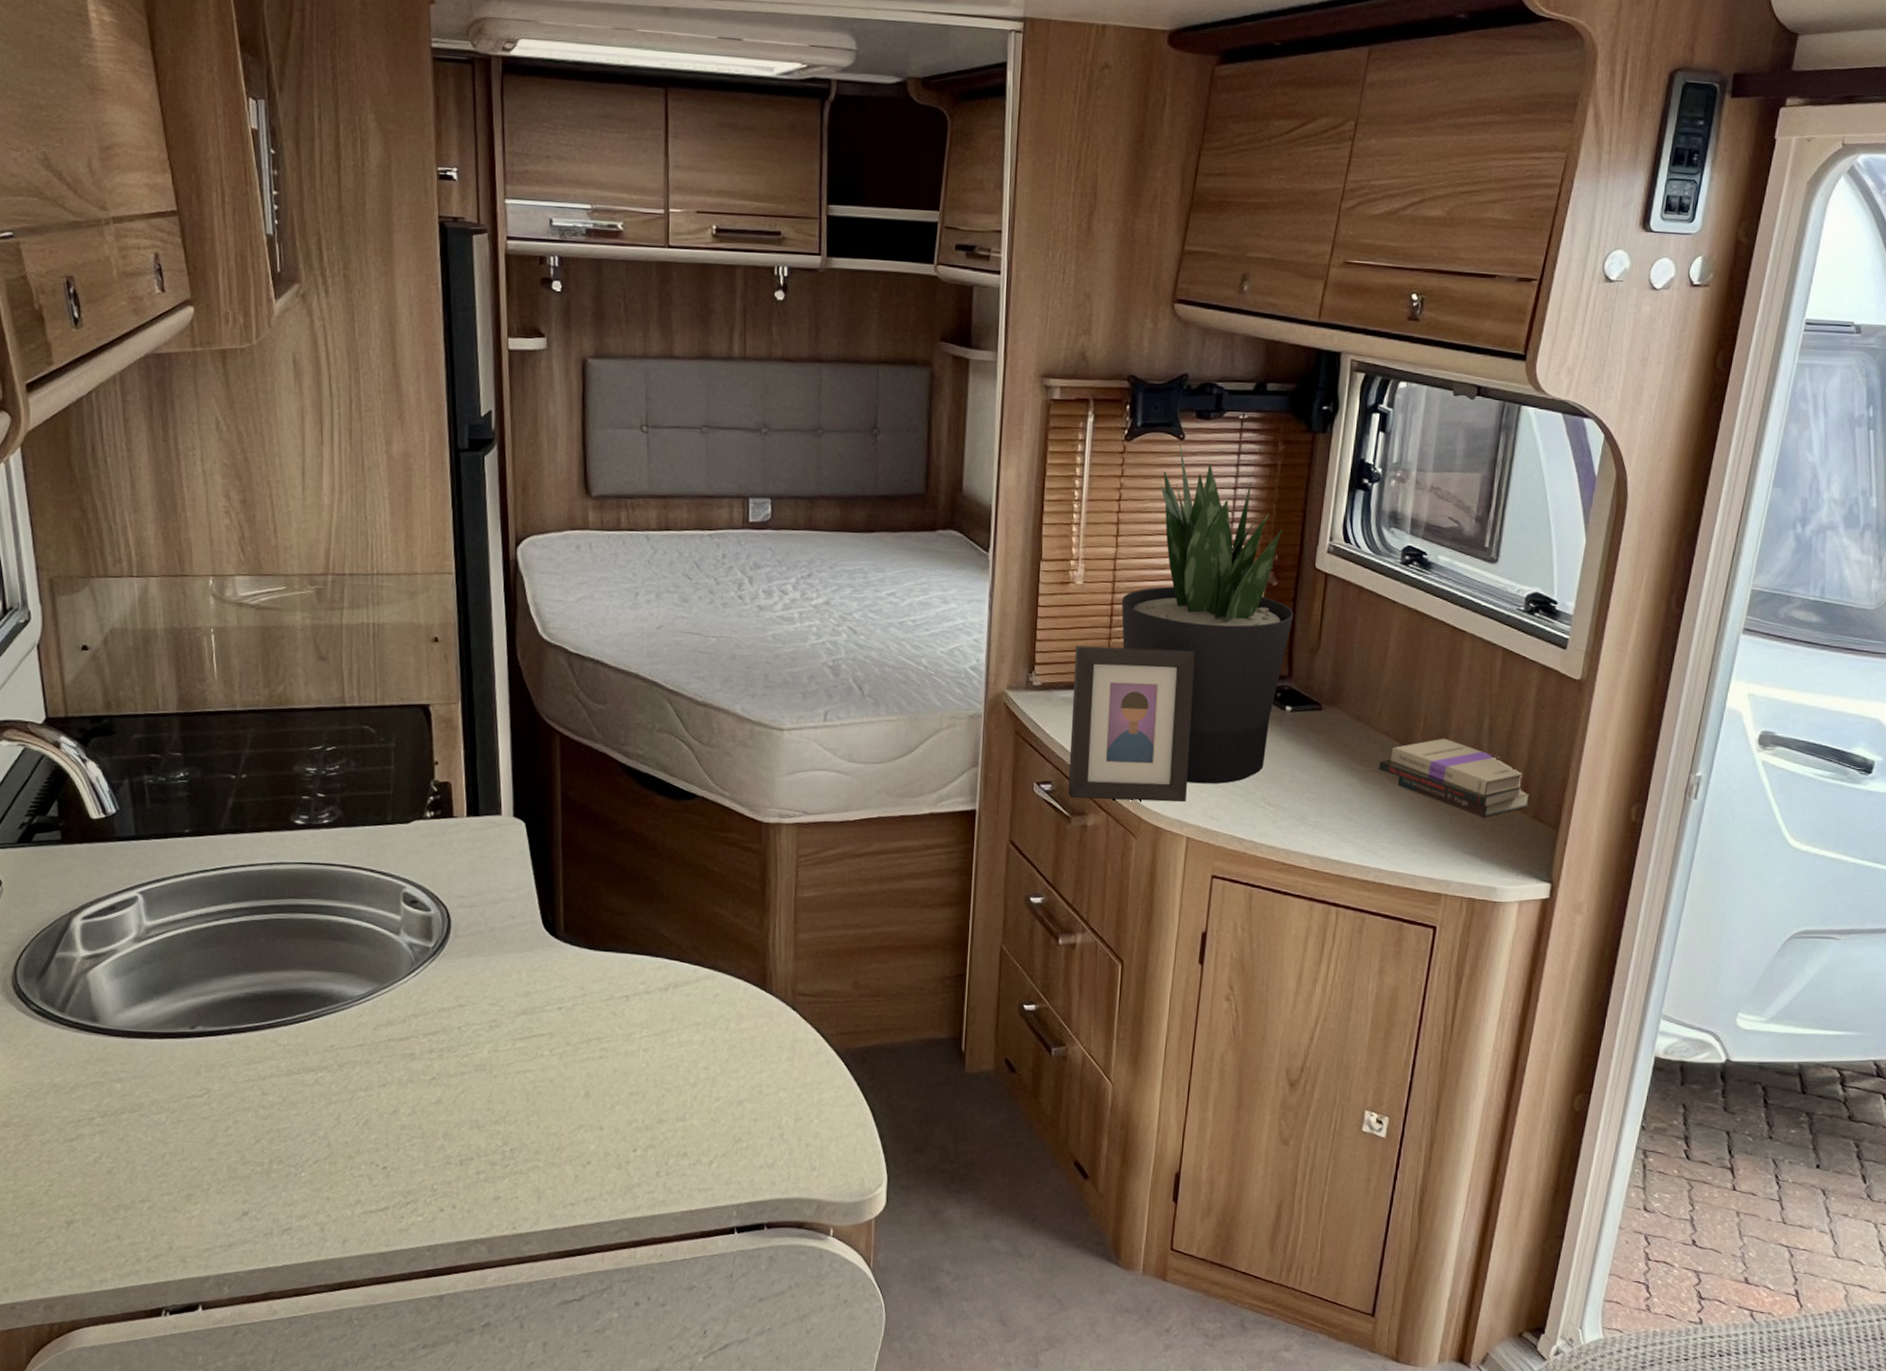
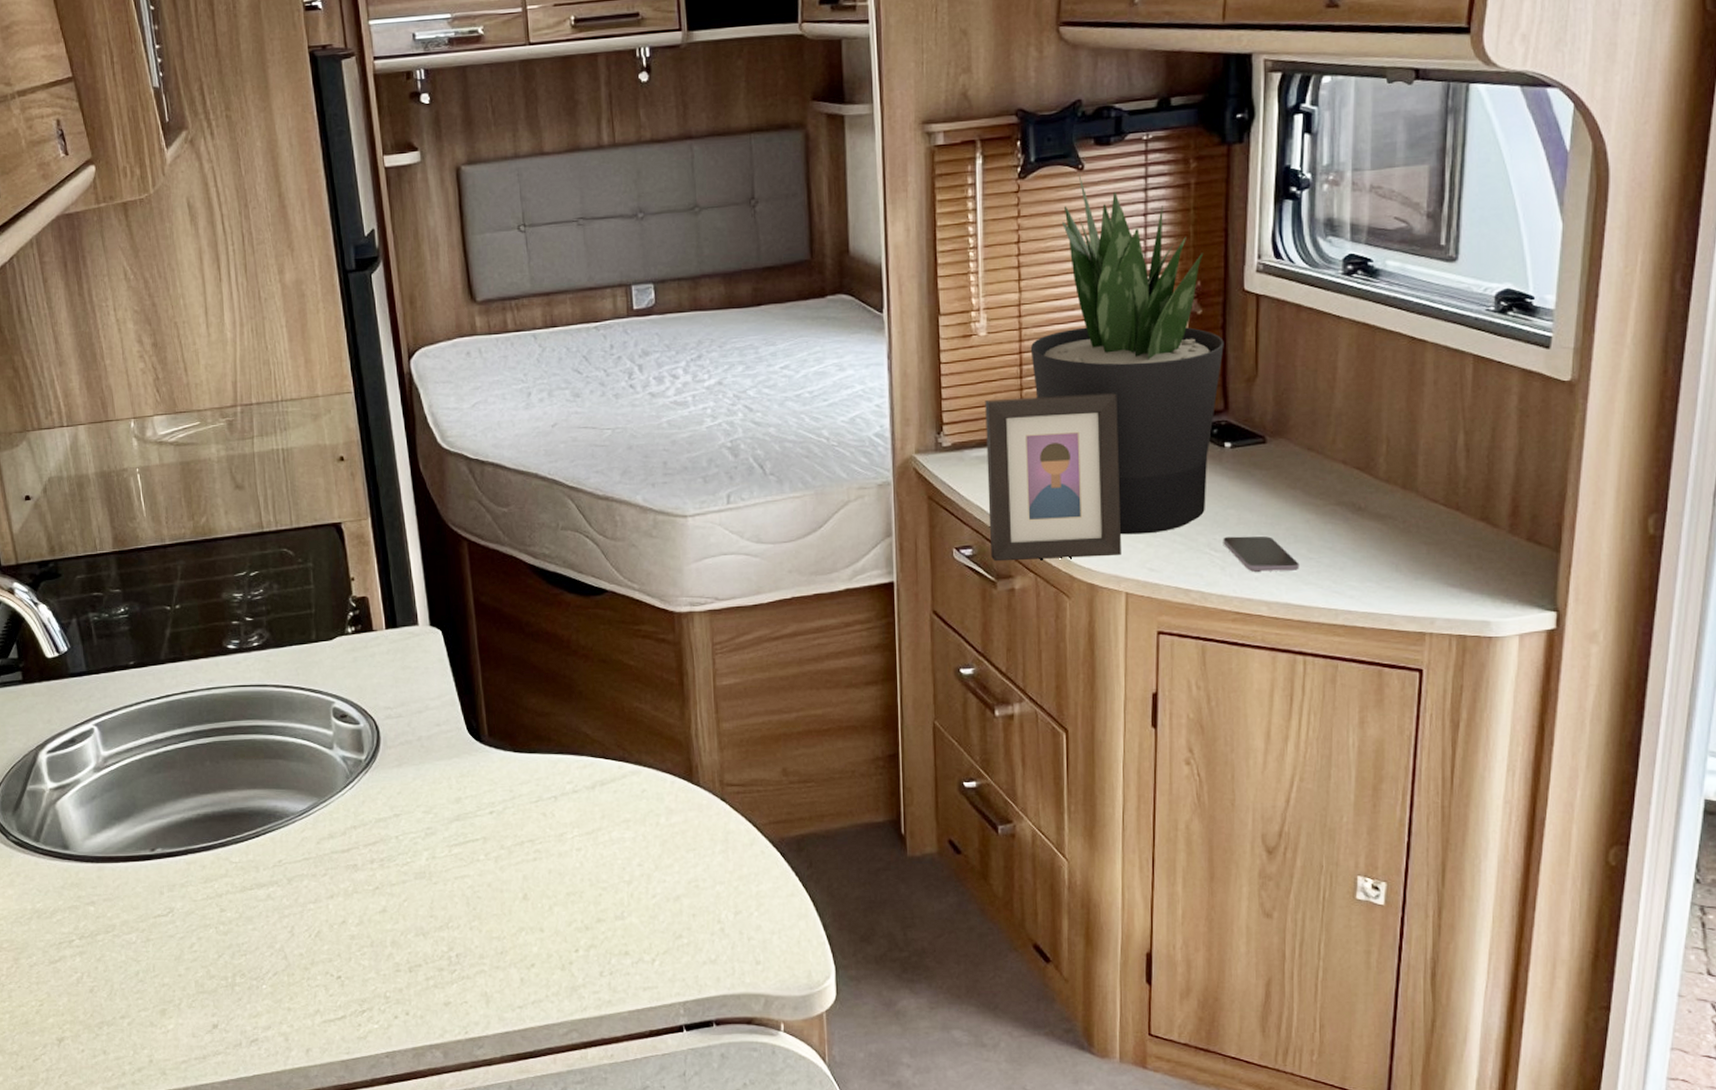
smartphone: none [1276,793,1341,829] -> present [1223,536,1300,573]
books: present [1379,738,1530,818] -> none [1338,460,1522,545]

